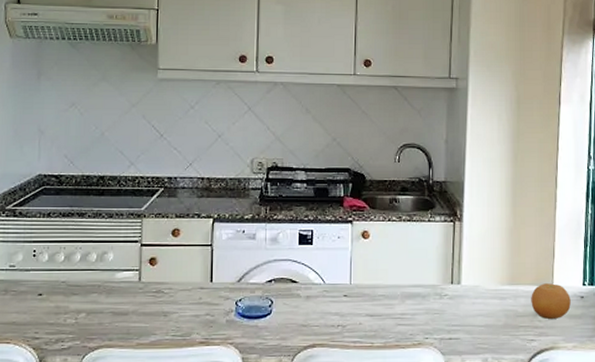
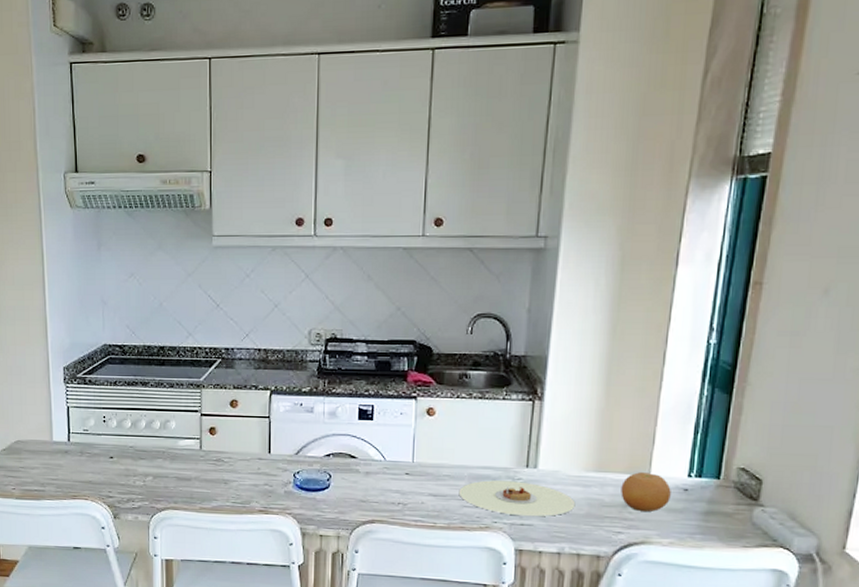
plate: none [393,297,495,331] -> present [459,480,576,517]

